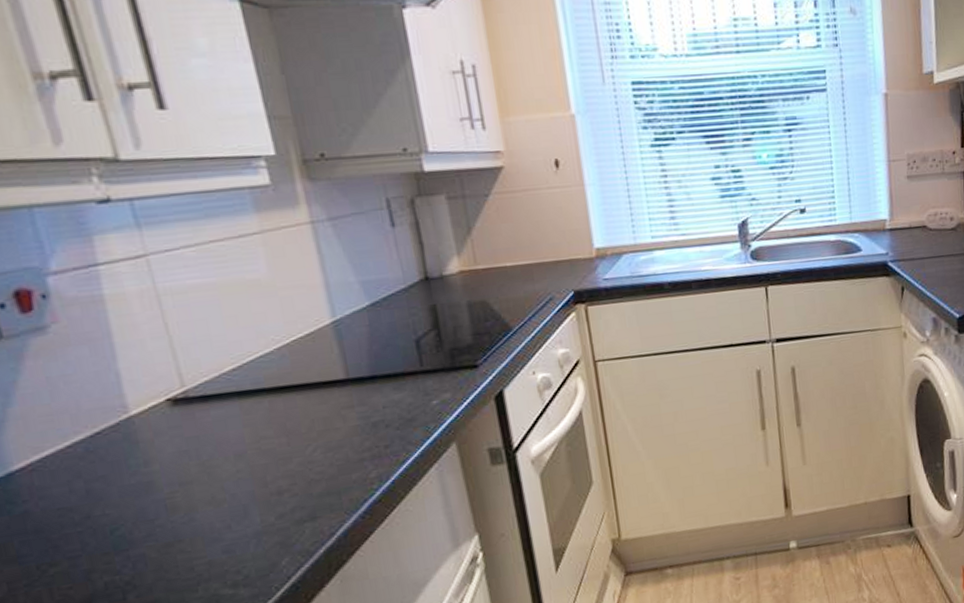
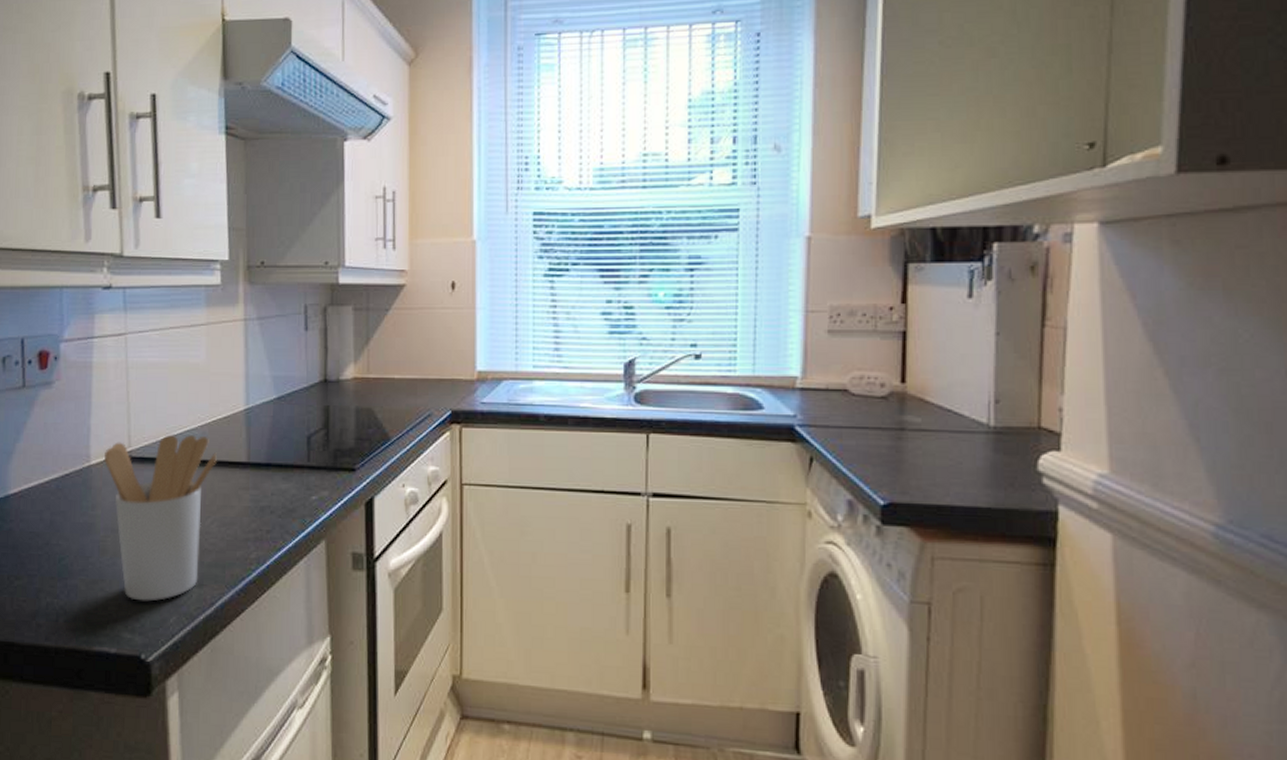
utensil holder: none [148,358,309,553] -> present [104,434,217,602]

